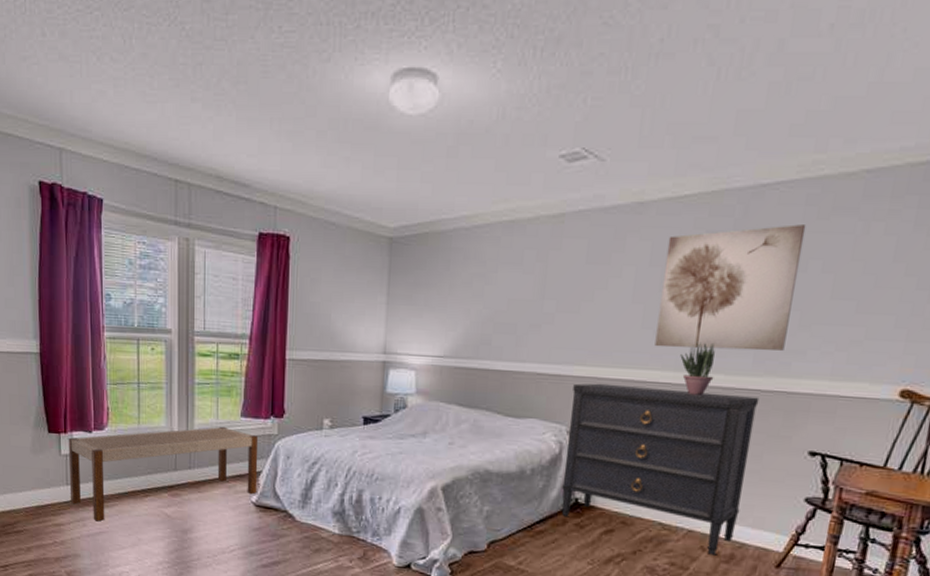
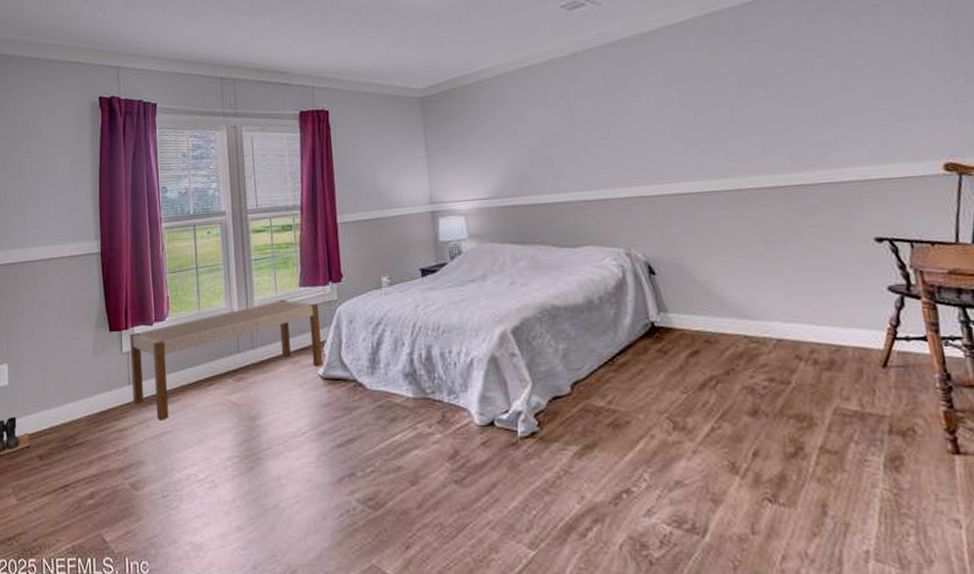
dresser: present [561,383,760,555] -> none [621,192,827,364]
wall art: present [655,224,807,351] -> none [676,30,816,159]
potted plant: present [680,341,715,395] -> none [717,147,757,199]

